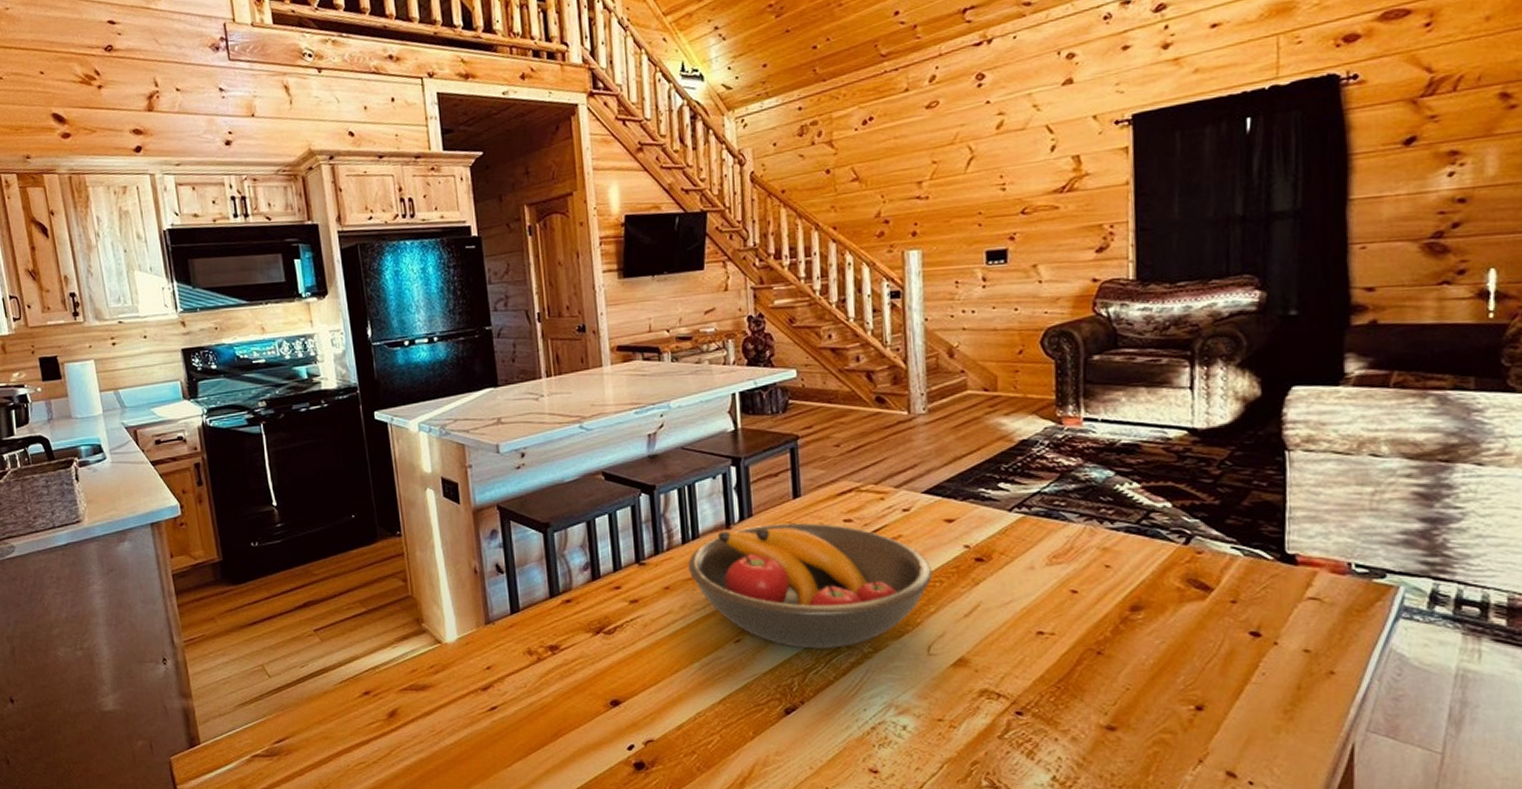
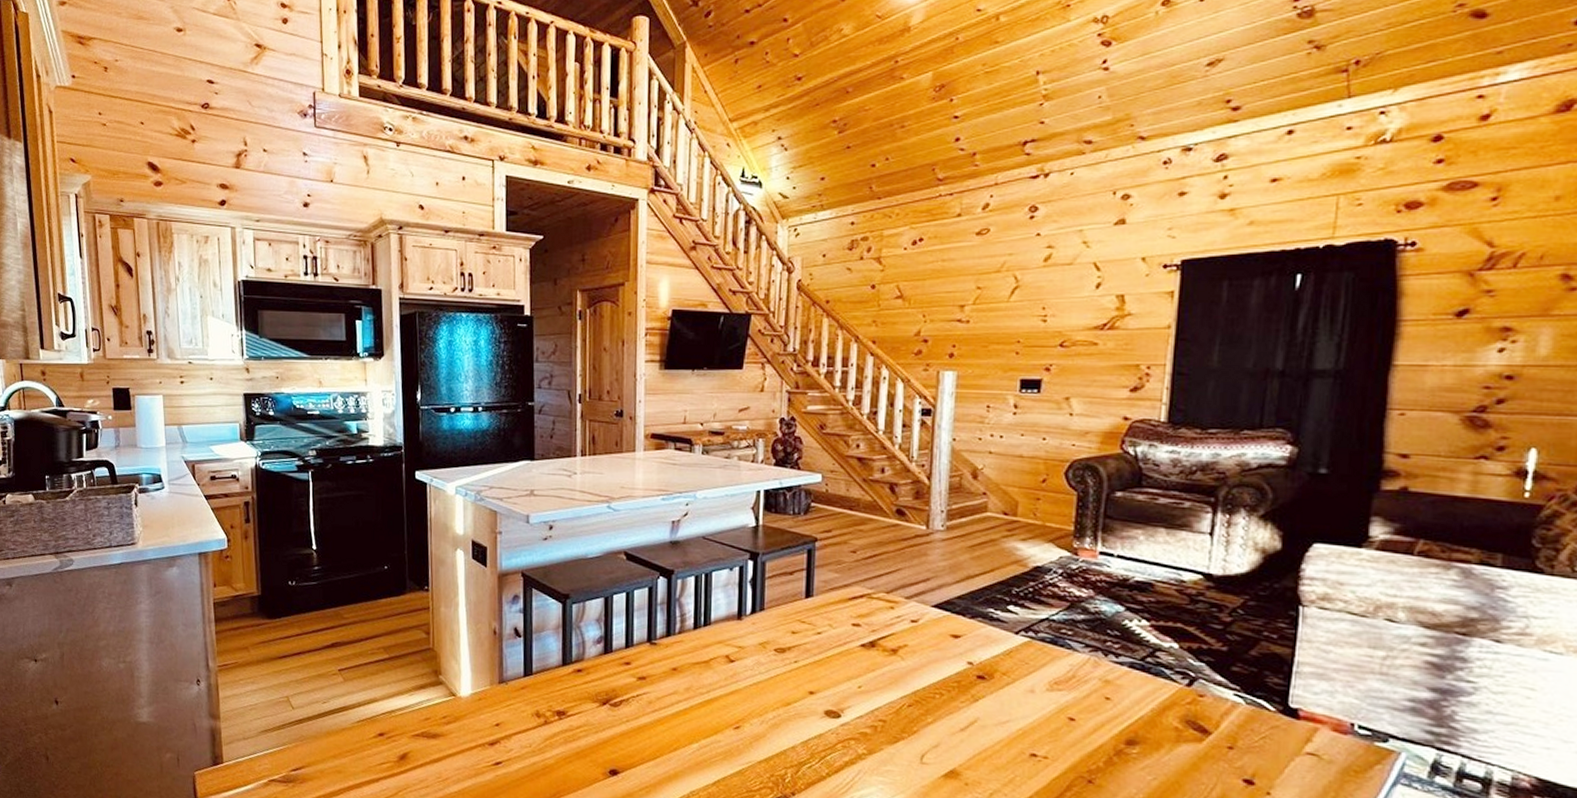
fruit bowl: present [687,523,933,649] -> none [696,620,934,746]

